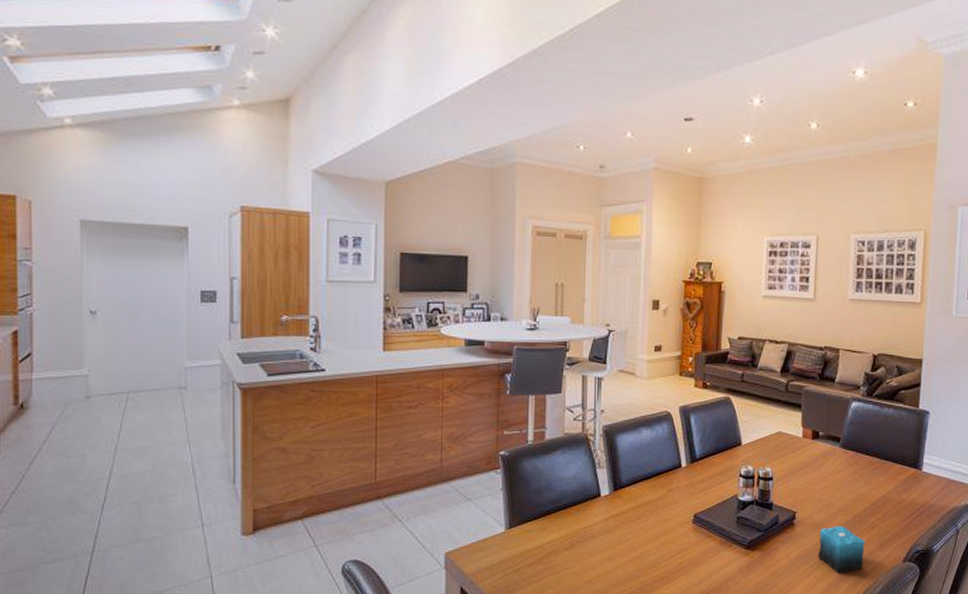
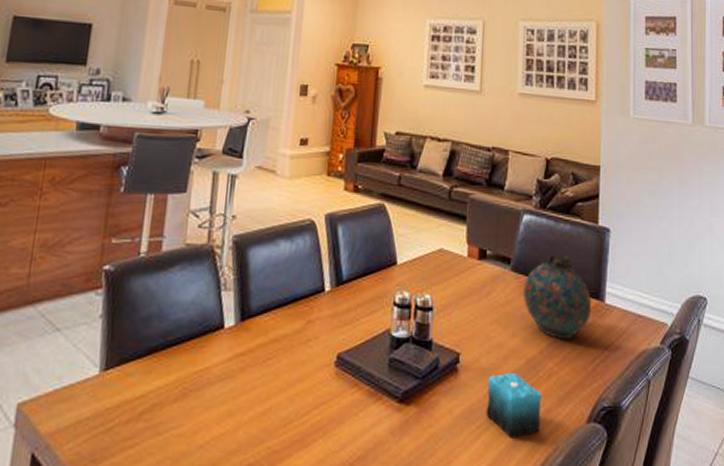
snuff bottle: none [850,434,911,501] -> present [522,255,592,340]

